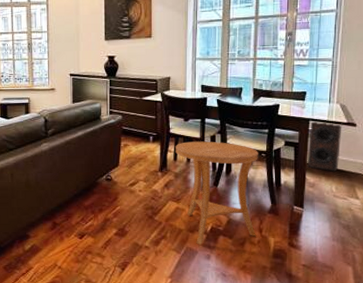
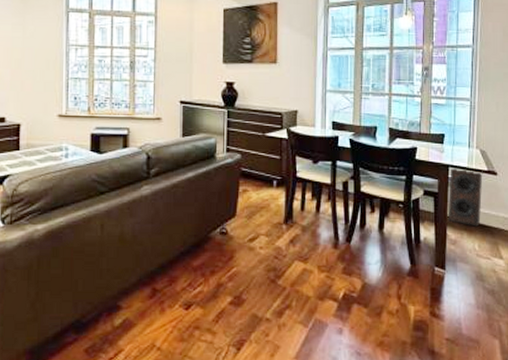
side table: present [175,141,258,245] -> none [303,188,395,316]

